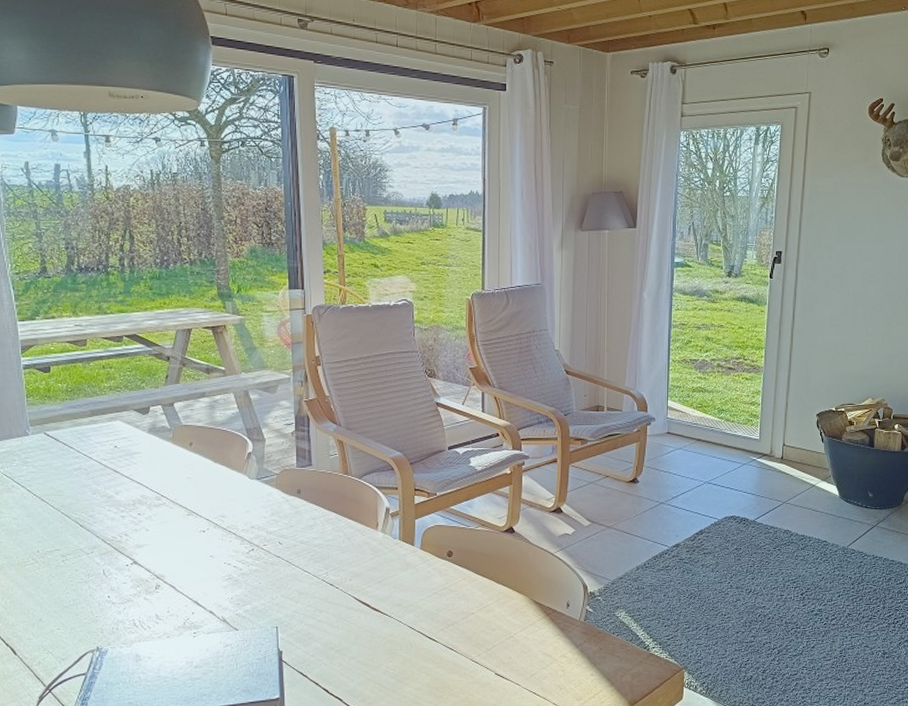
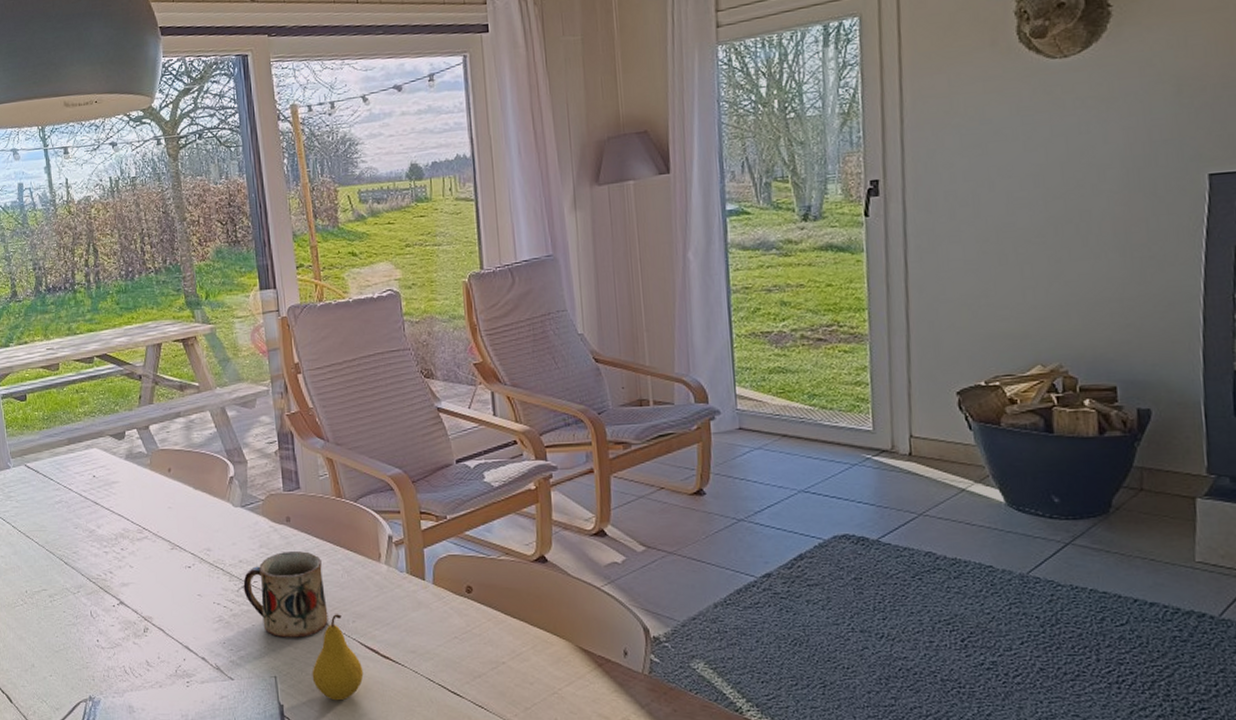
mug: none [253,520,328,594] -> present [243,551,328,638]
fruit: none [310,573,355,647] -> present [312,614,364,701]

